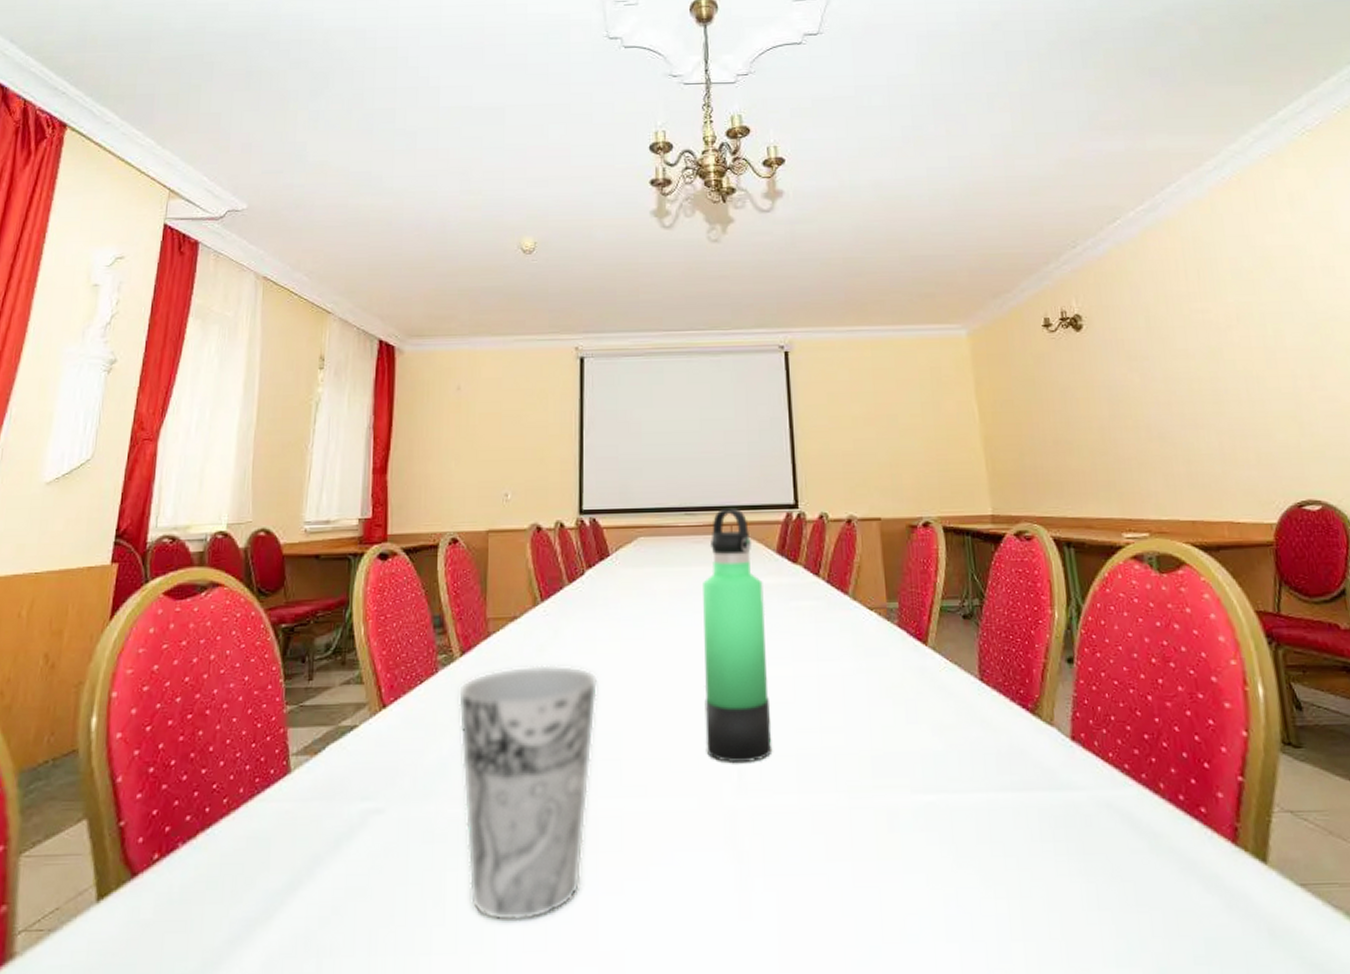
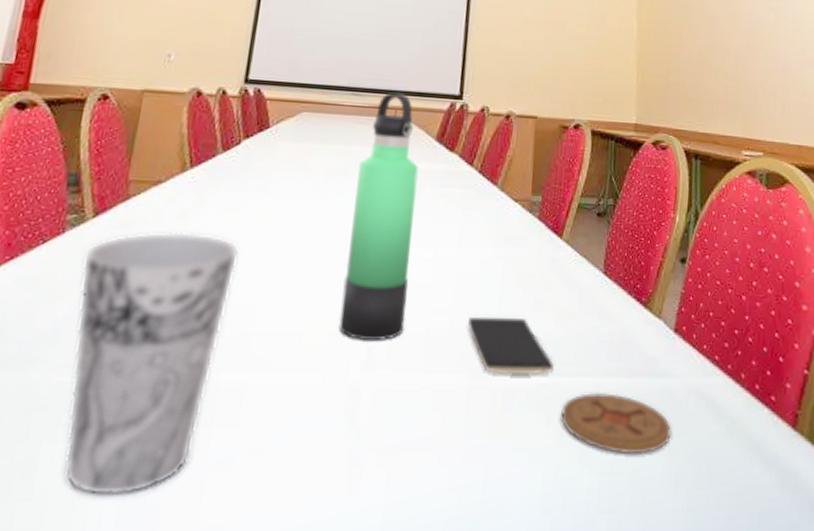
smartphone: none [839,732,938,794] -> present [468,316,554,376]
coaster: none [954,808,1085,876] -> present [561,392,671,455]

